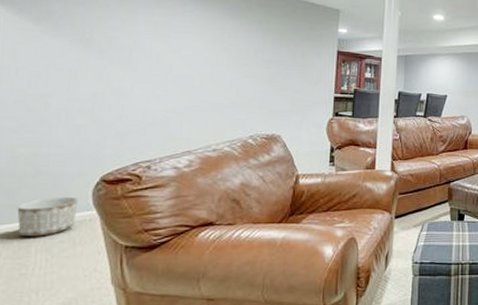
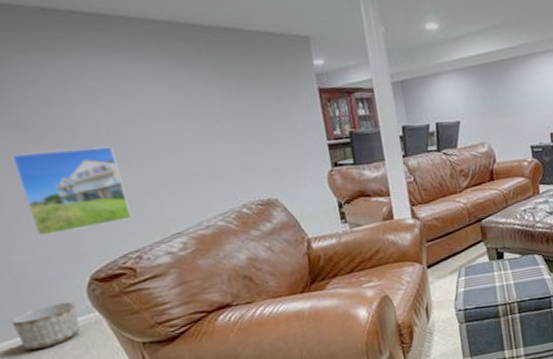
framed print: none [69,64,157,135] -> present [10,146,132,236]

